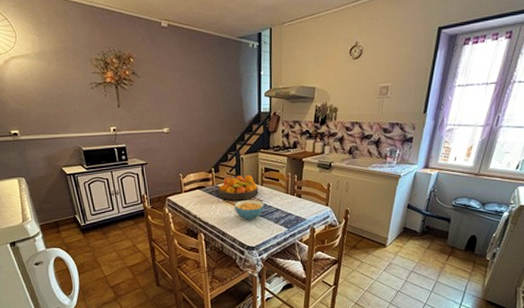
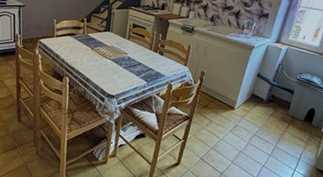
fruit bowl: present [217,175,259,201] -> none [87,28,126,51]
cereal bowl: present [234,199,264,220] -> none [100,50,128,71]

